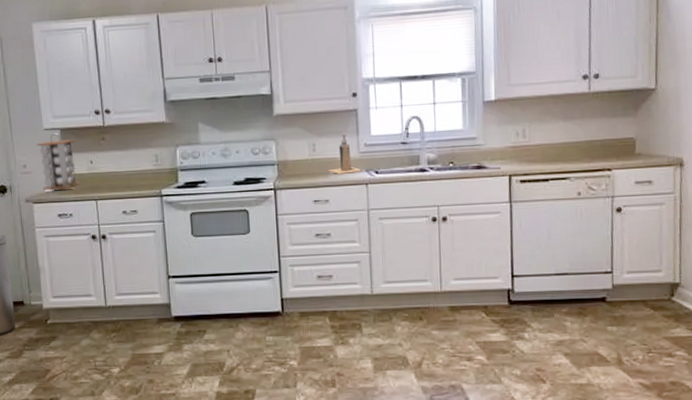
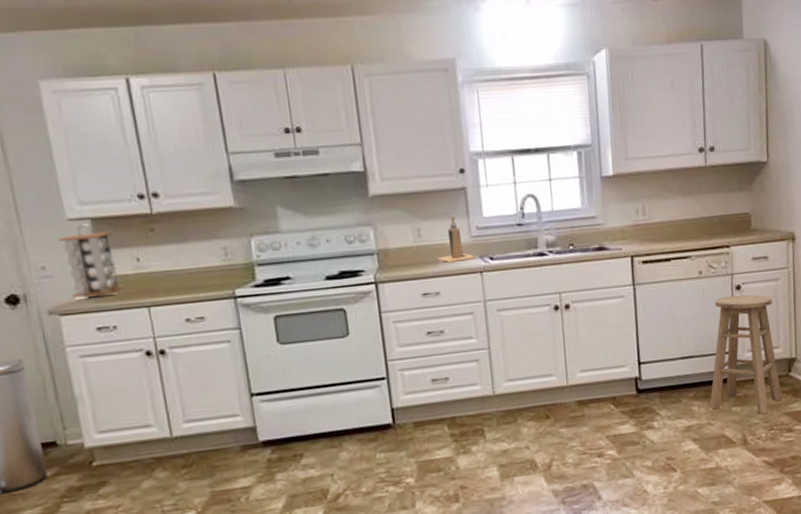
bar stool: none [583,217,663,337] -> present [709,294,783,415]

